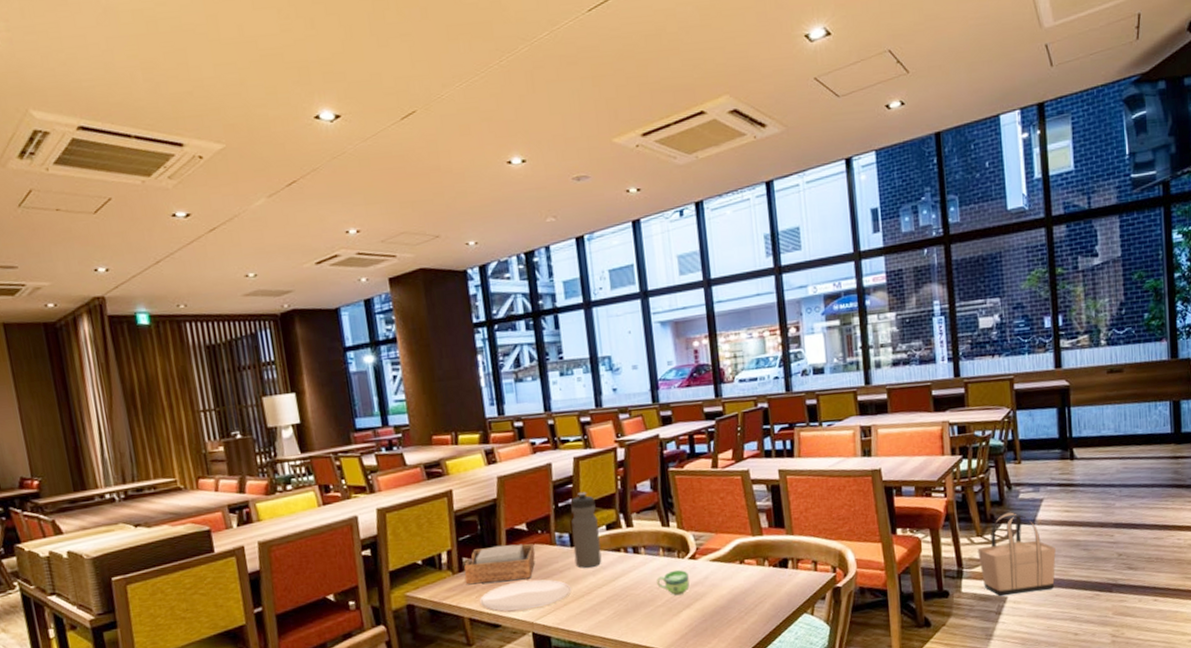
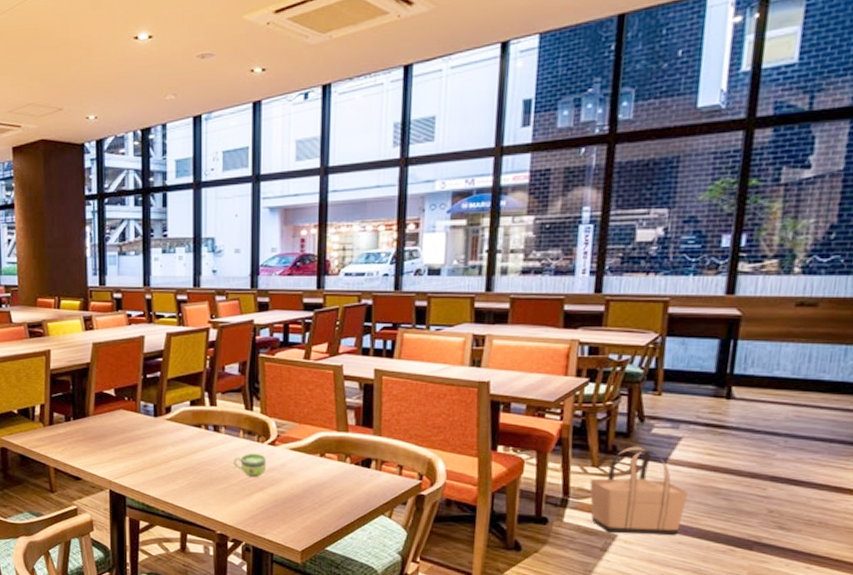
napkin holder: present [464,543,536,585] -> none [54,406,120,441]
plate: present [479,579,572,613] -> none [64,441,150,470]
water bottle: present [570,491,602,568] -> none [156,367,182,438]

